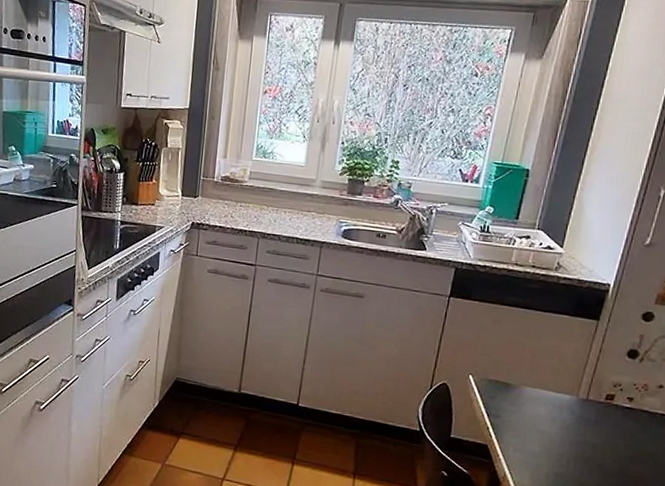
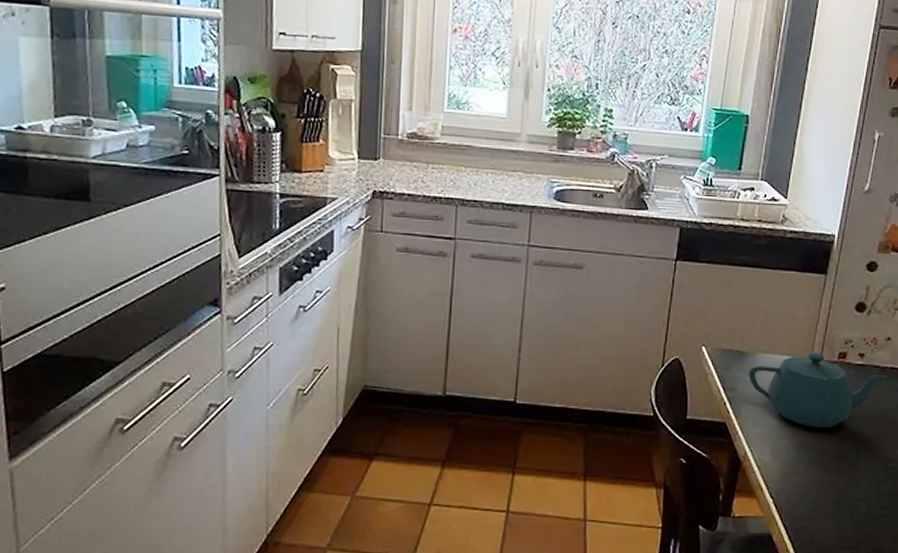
teapot: none [513,390,655,463] -> present [749,352,886,428]

